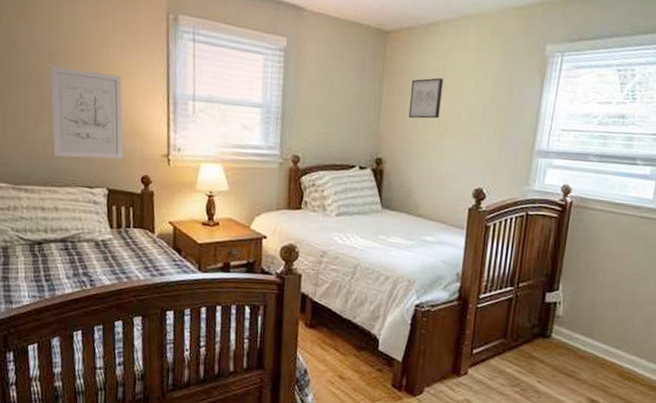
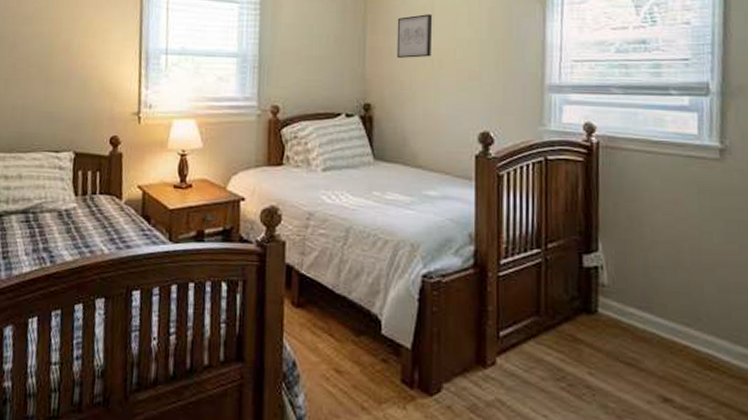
wall art: present [49,66,124,160] -> none [21,29,94,121]

